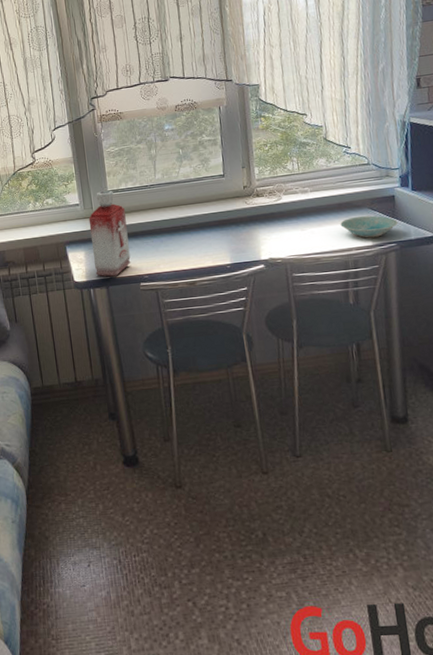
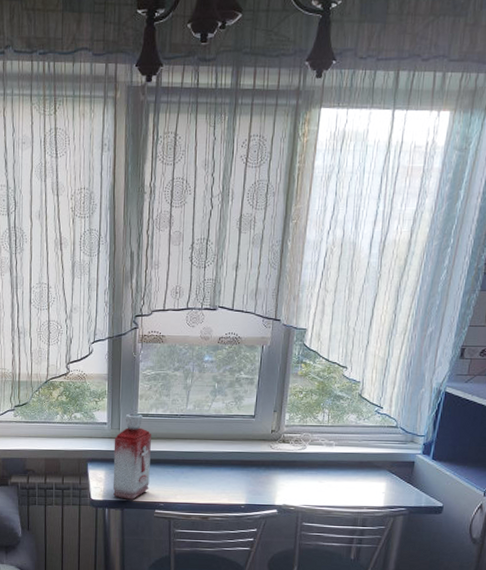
bowl: present [340,215,398,238] -> none [357,476,413,500]

